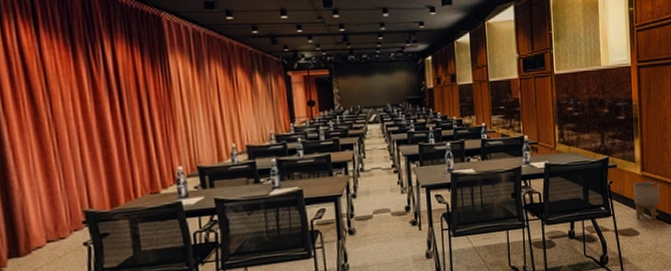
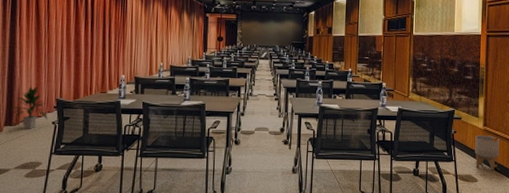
indoor plant: none [14,195,77,259] -> present [11,85,48,129]

